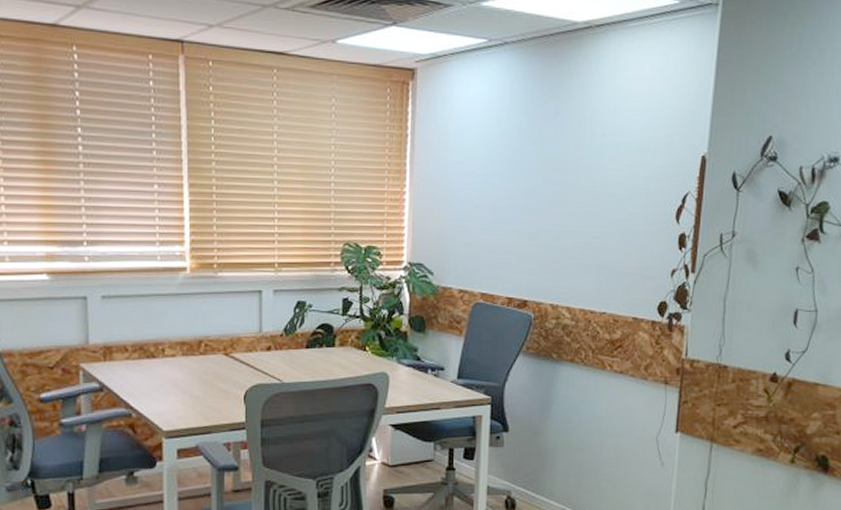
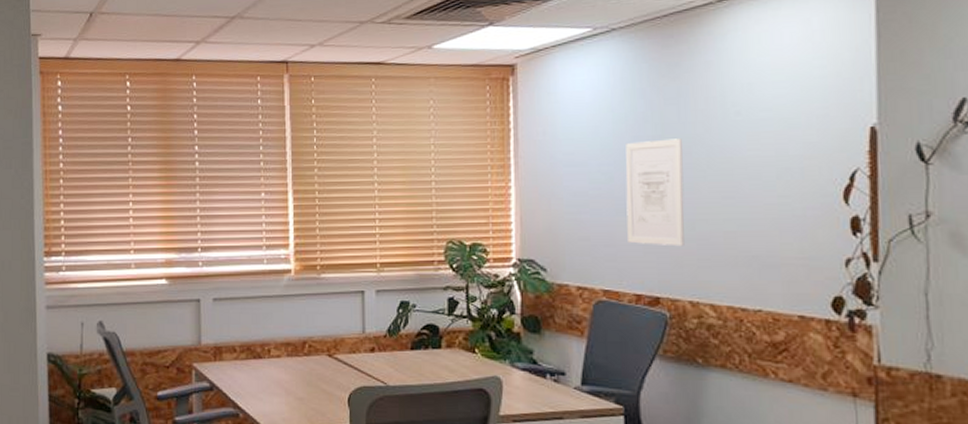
wall art: none [505,155,557,255] -> present [625,138,685,247]

